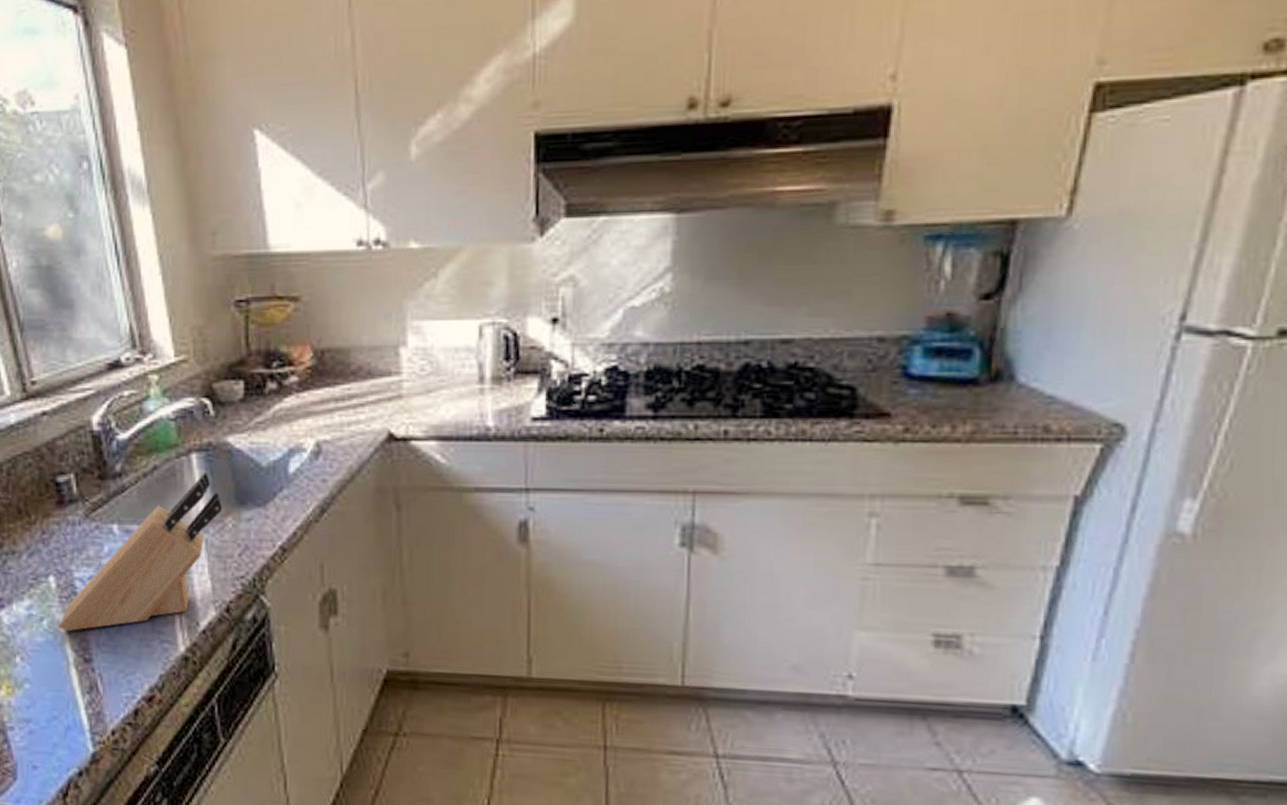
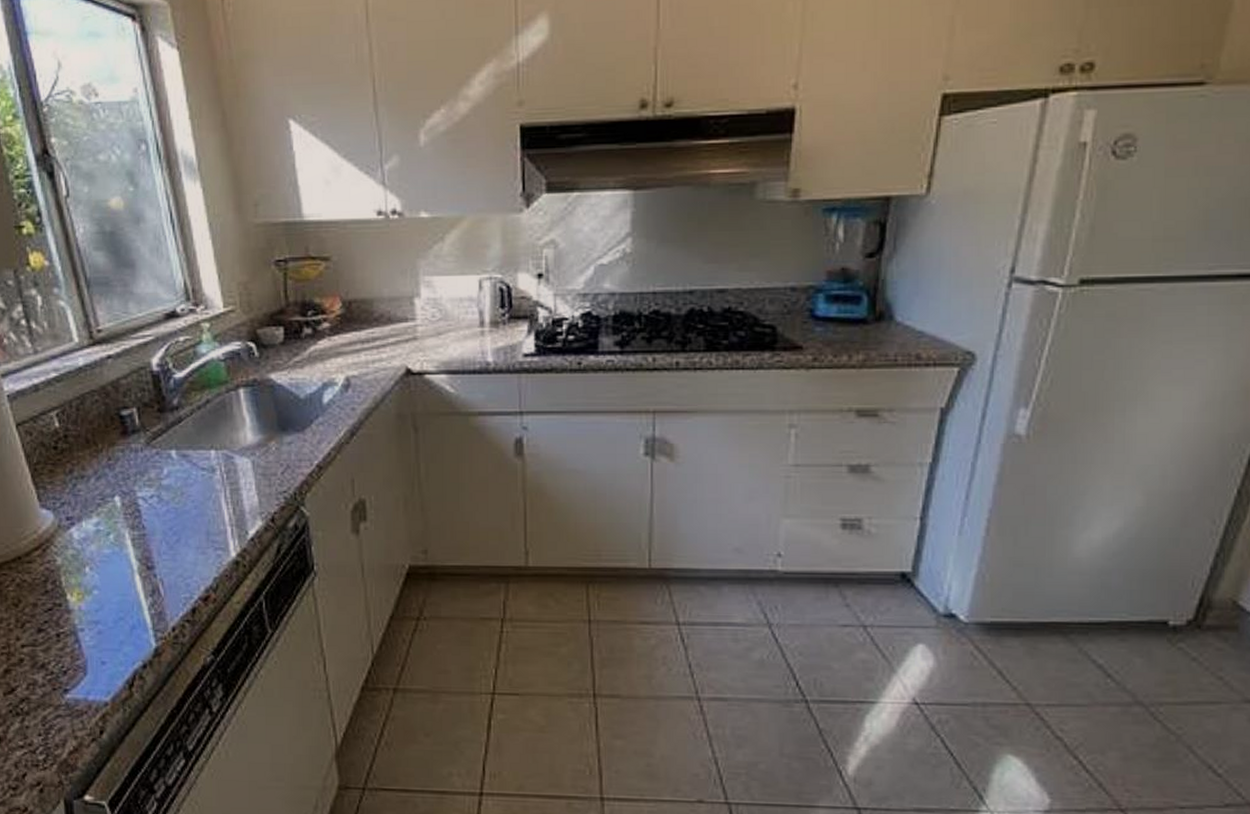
knife block: present [58,471,222,632] -> none [123,403,266,544]

